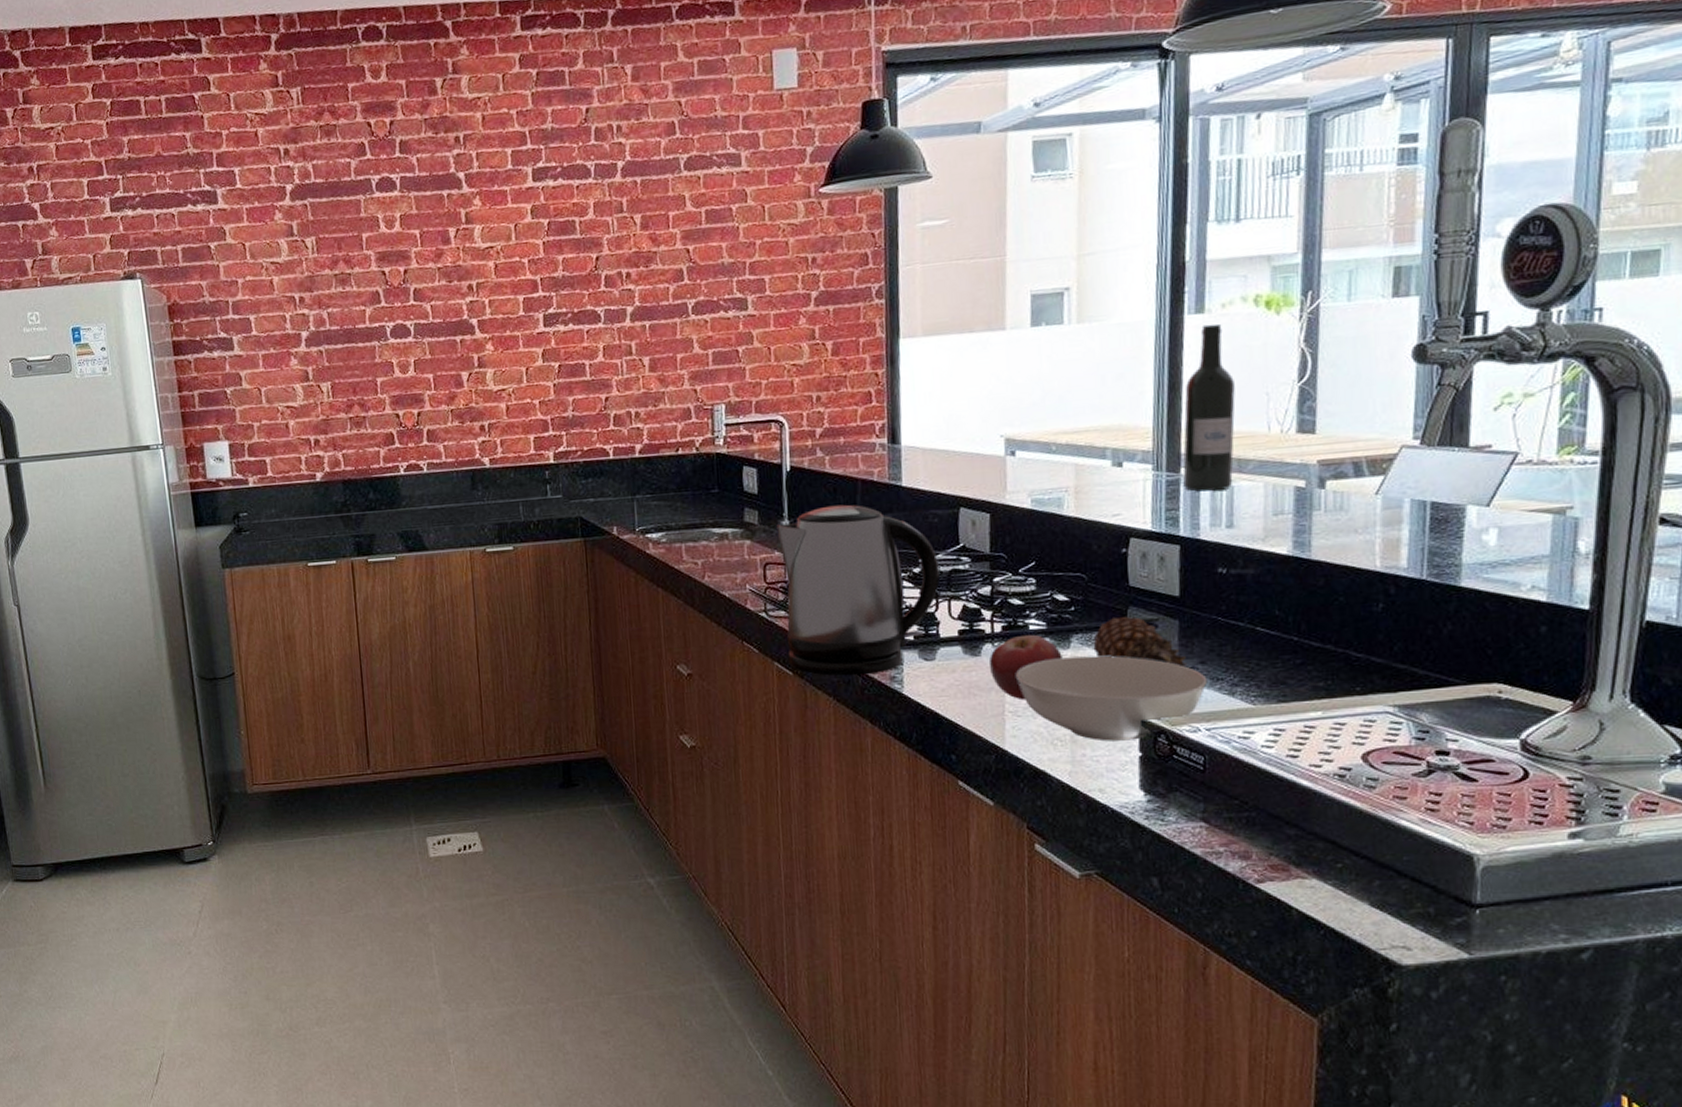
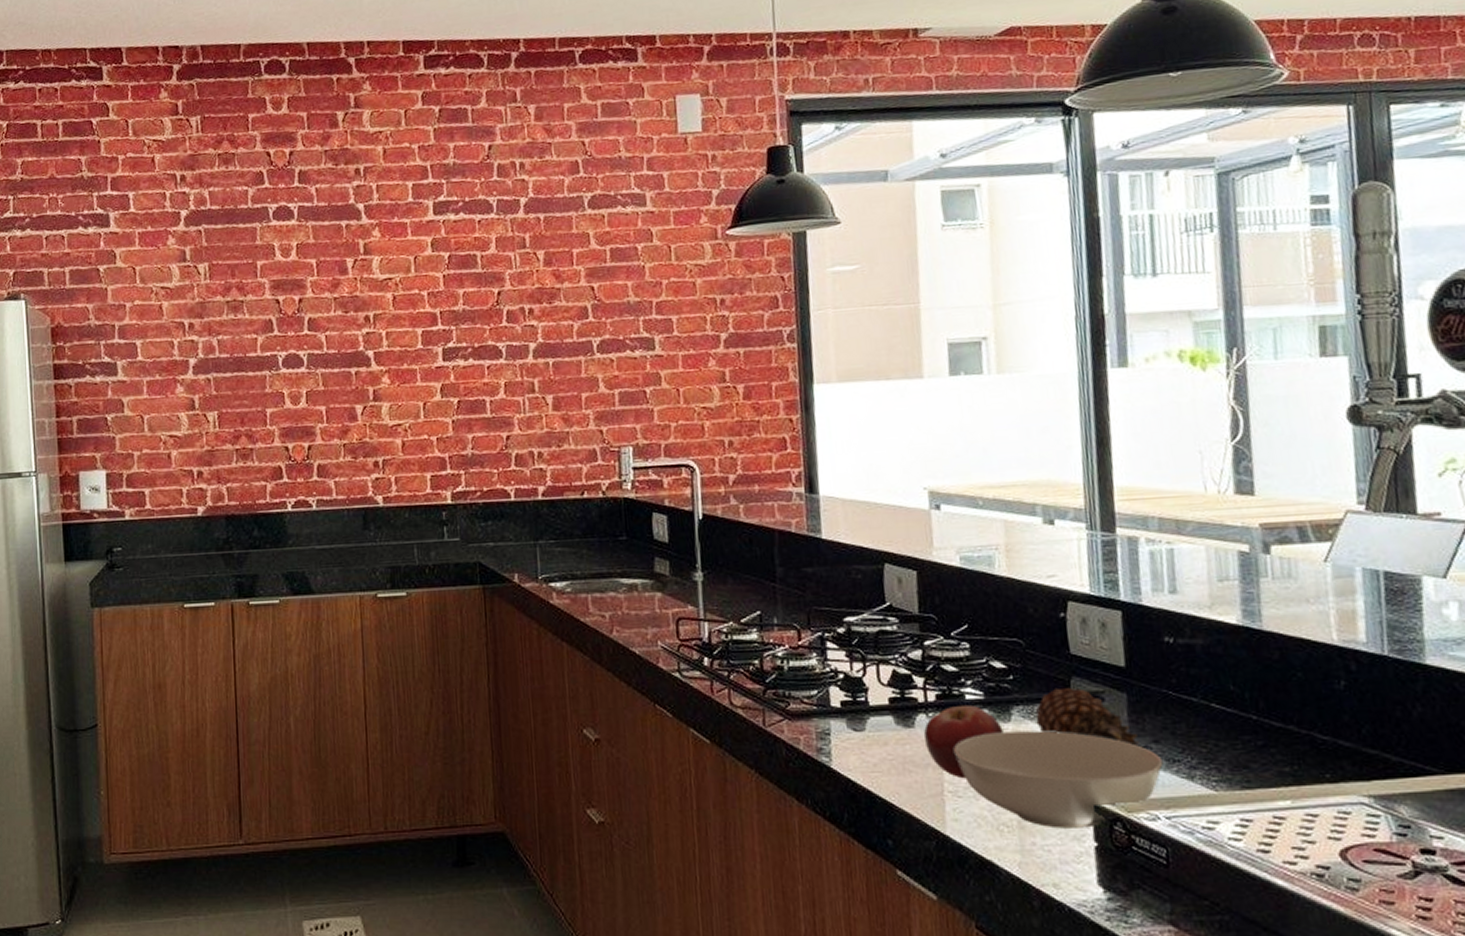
kettle: present [776,504,940,676] -> none [689,556,867,746]
wine bottle: present [1183,323,1235,491] -> none [1114,378,1172,553]

